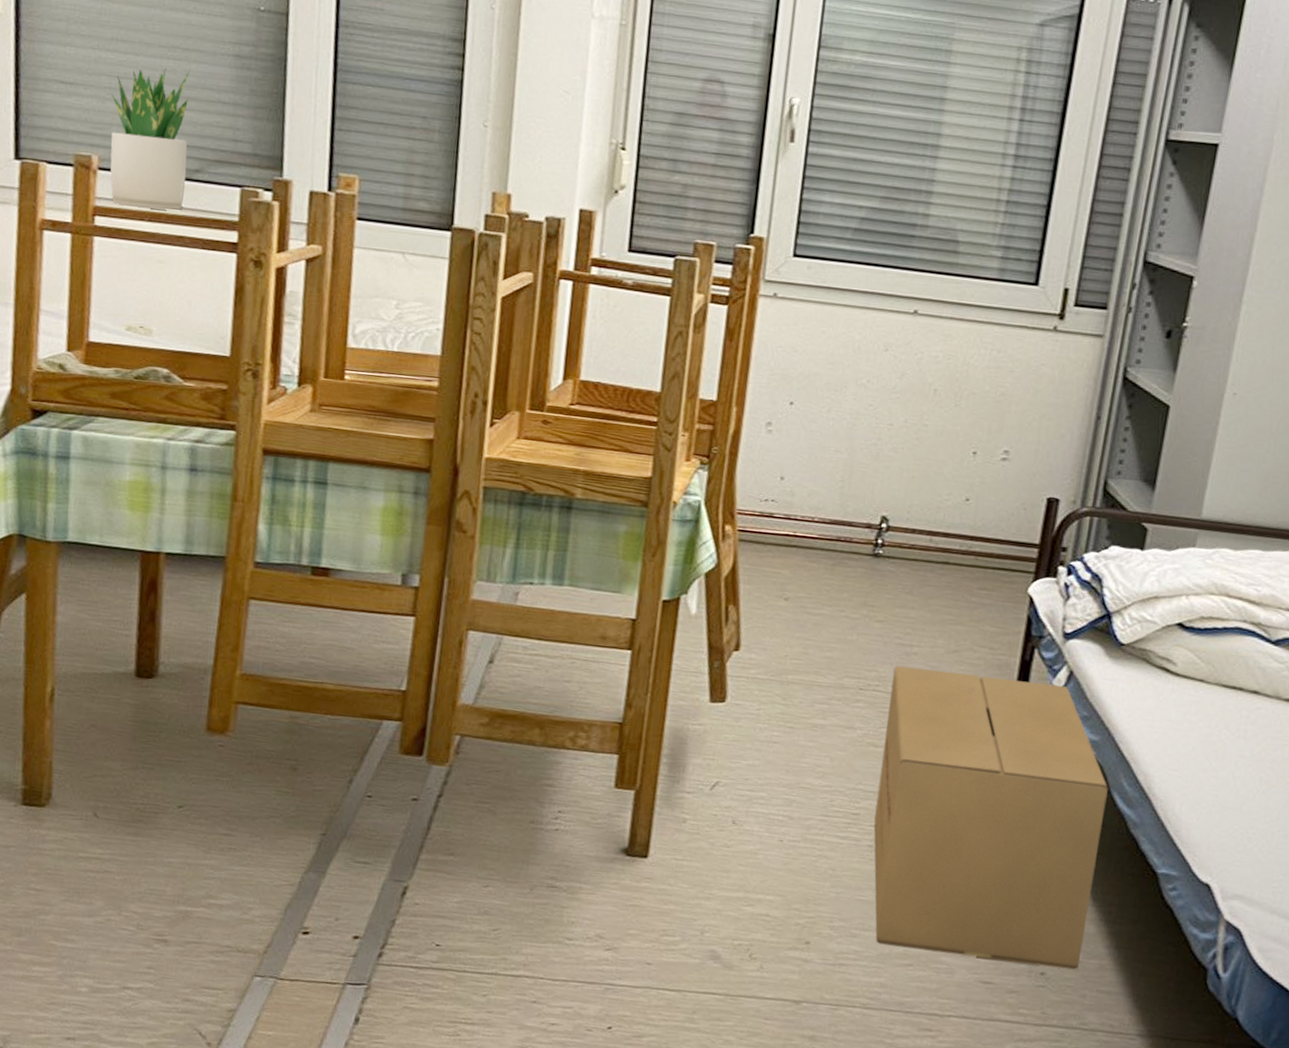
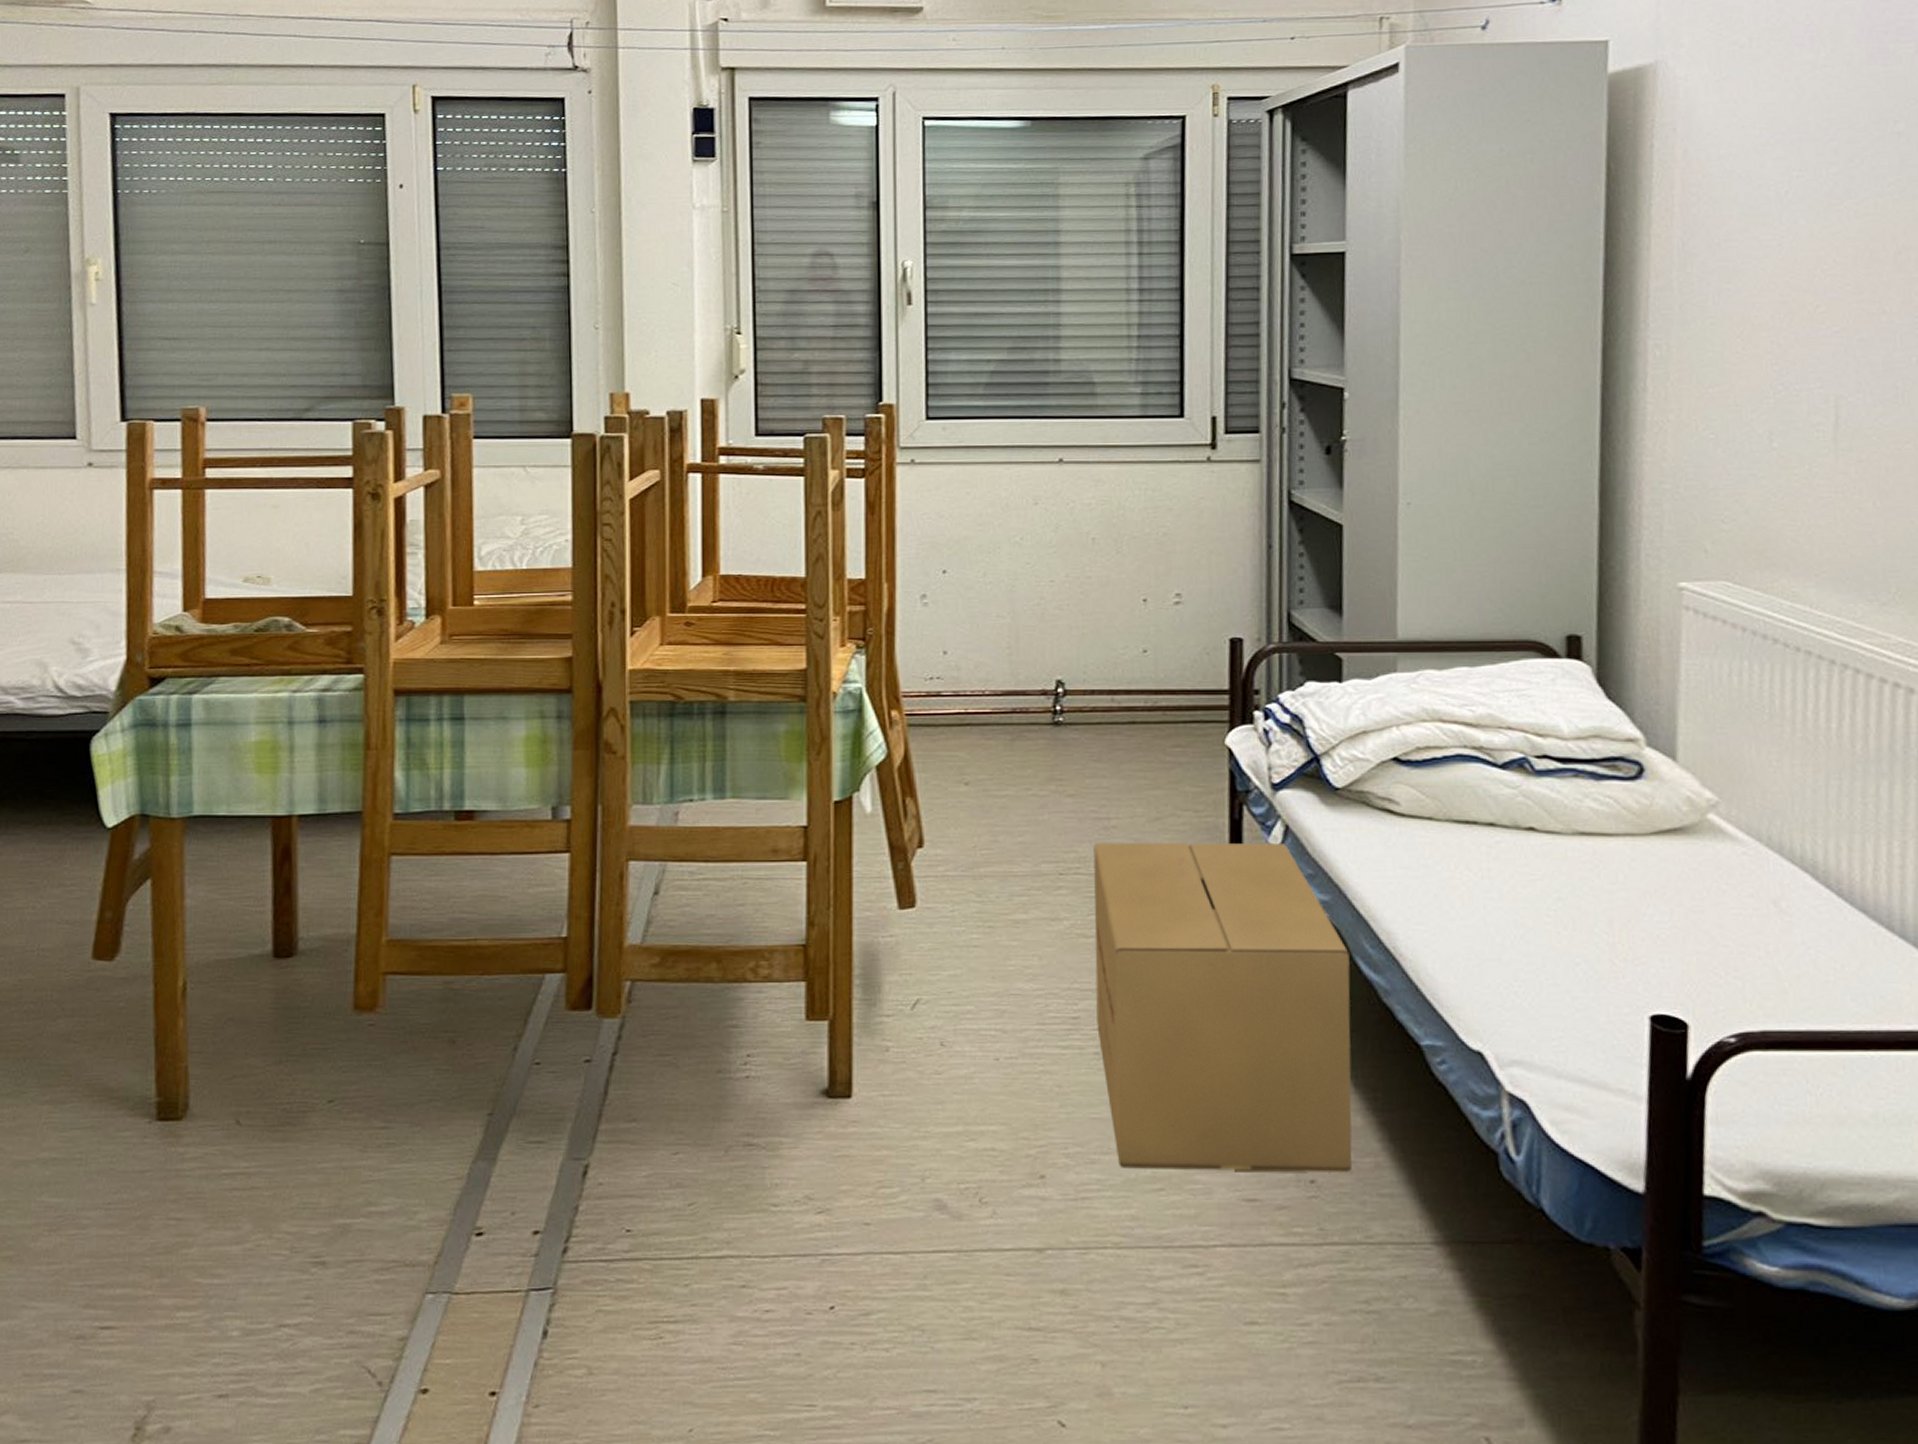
planter: present [110,68,191,211] -> none [215,310,296,454]

